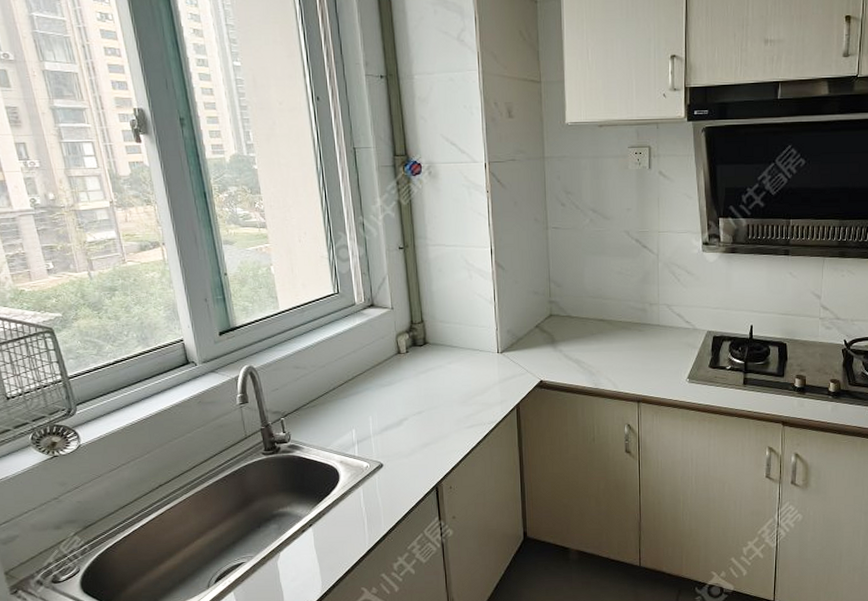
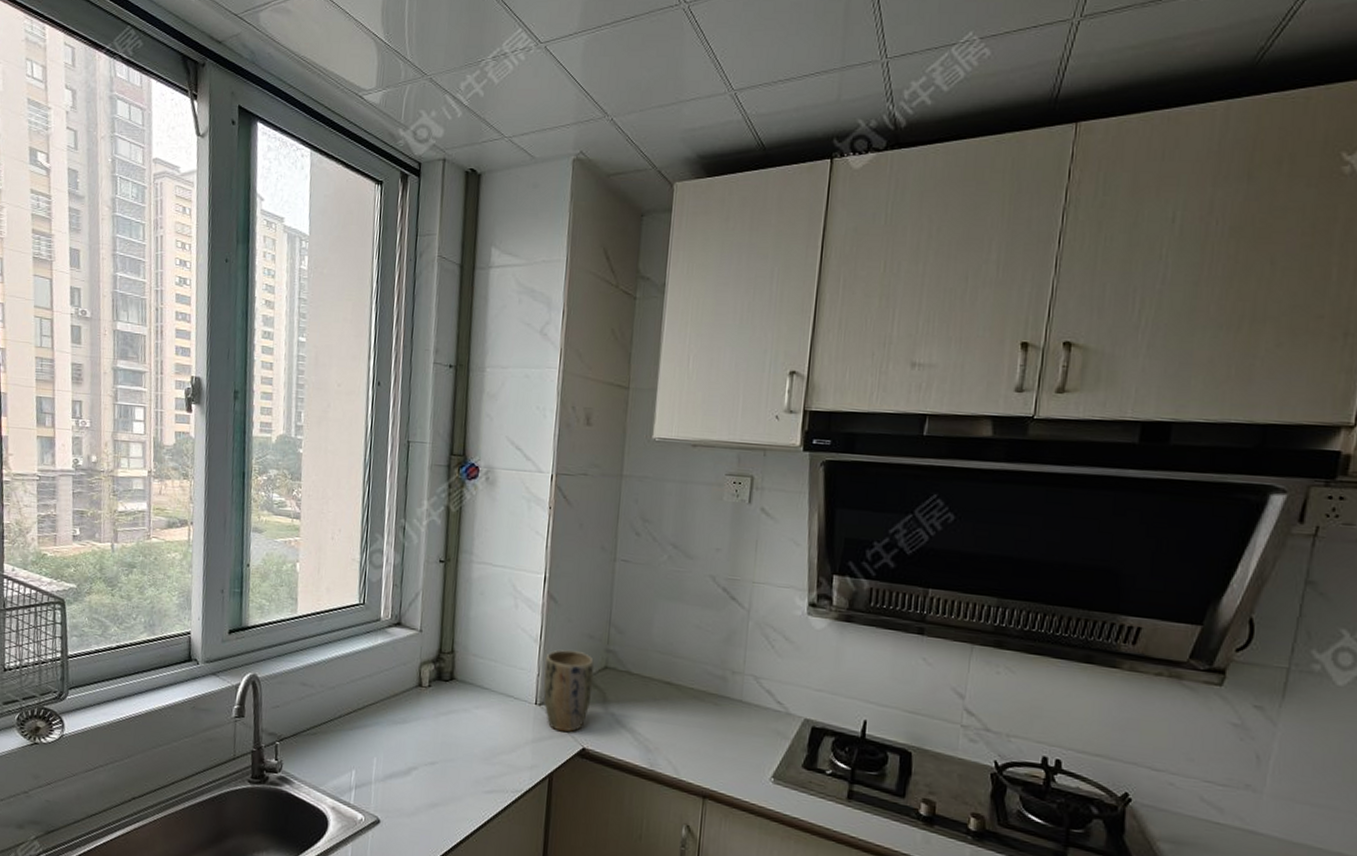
plant pot: none [501,306,542,371] -> present [543,650,594,732]

